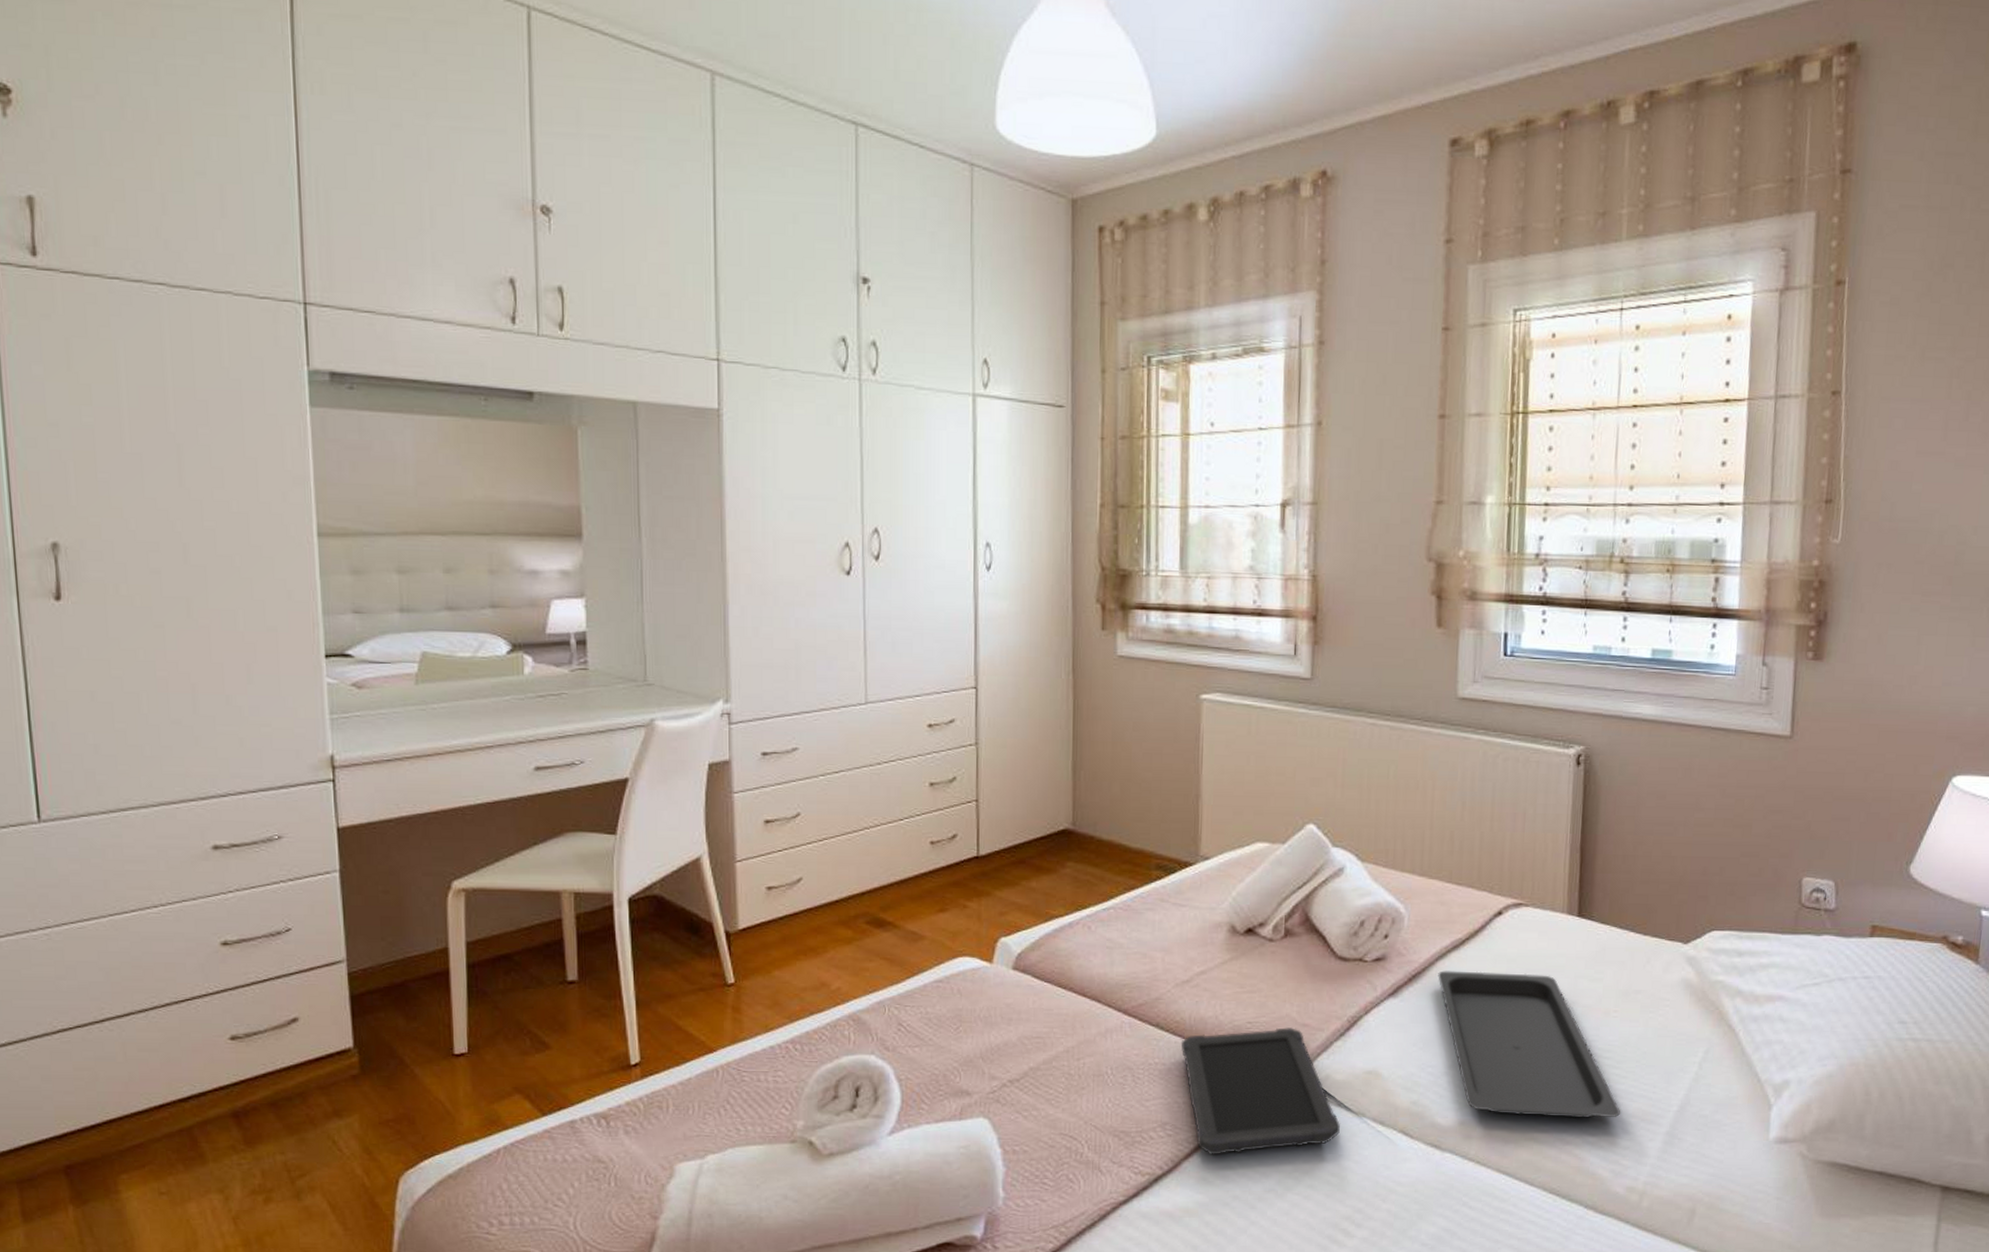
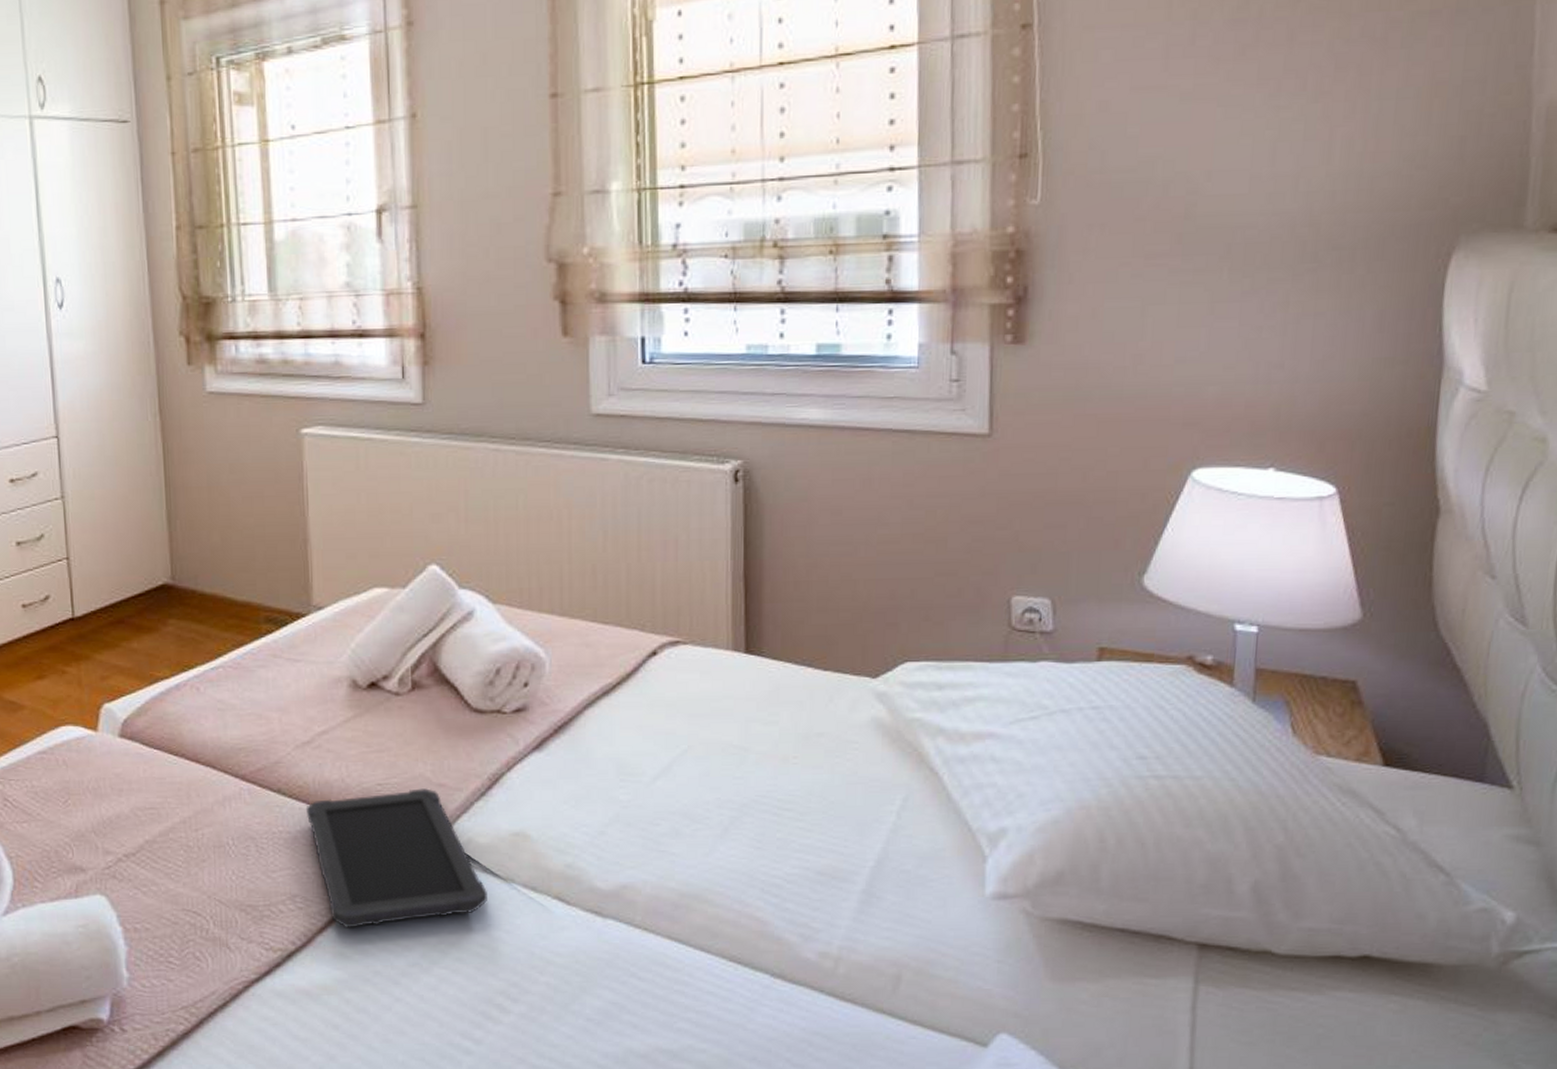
serving tray: present [1438,970,1620,1119] -> none [587,719,807,878]

